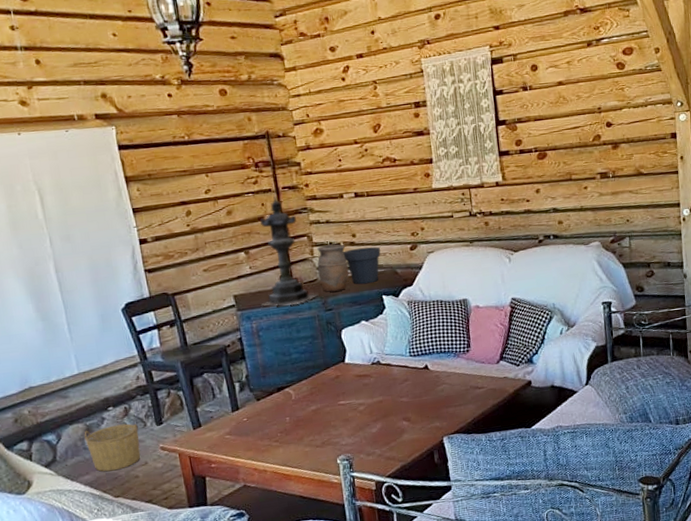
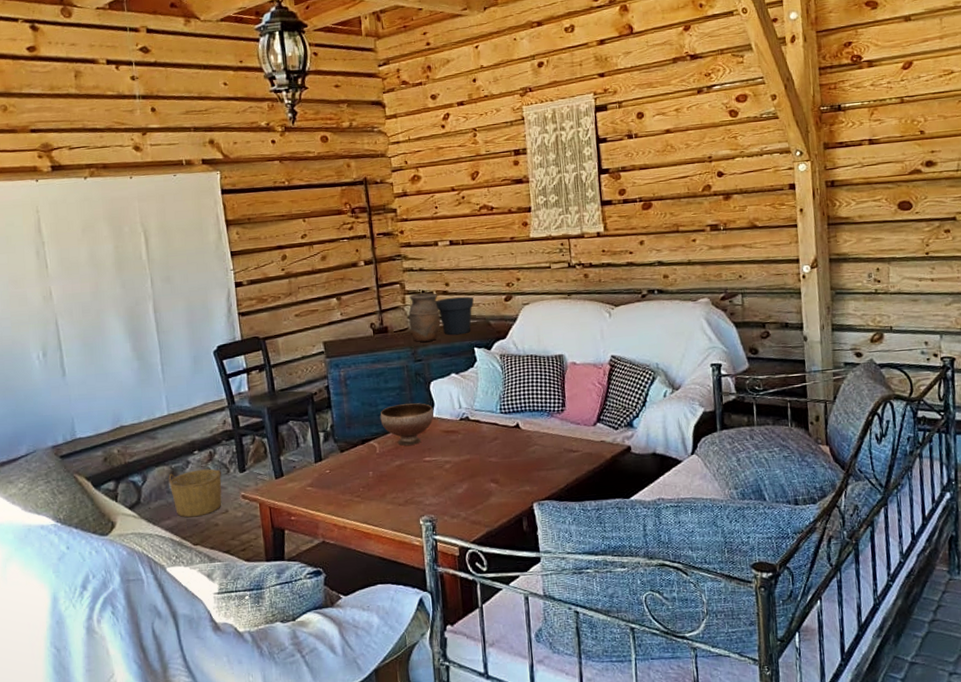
lantern: present [260,196,319,306] -> none [350,242,409,355]
bowl: none [294,350,346,391] -> present [380,403,434,446]

